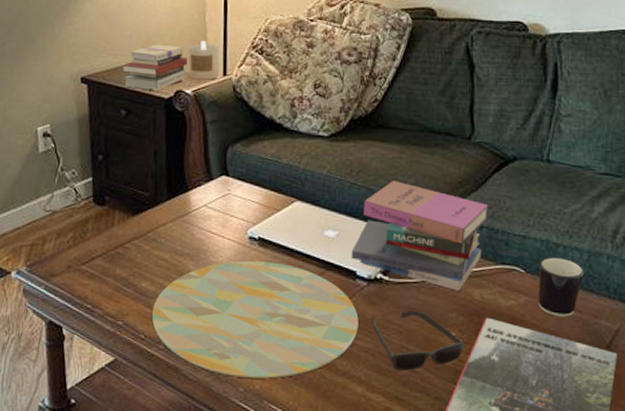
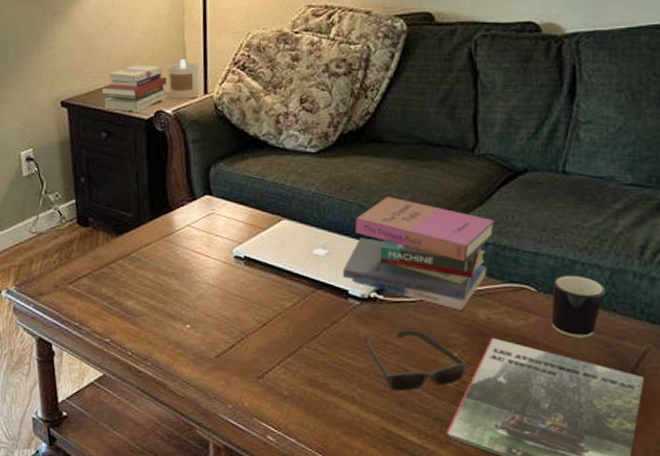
decorative tray: present [151,260,359,379] -> none [138,279,351,397]

